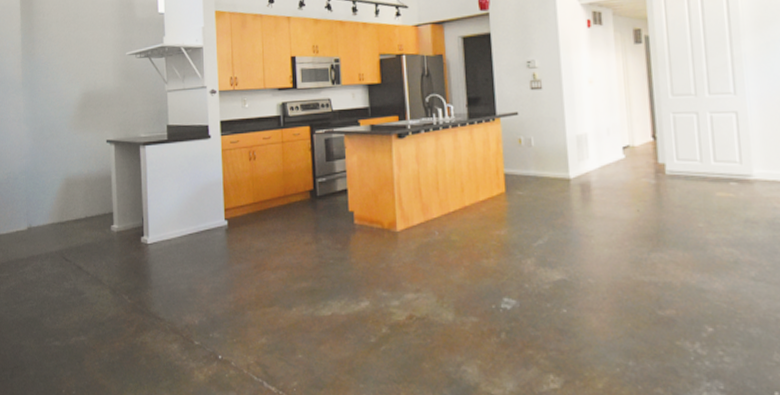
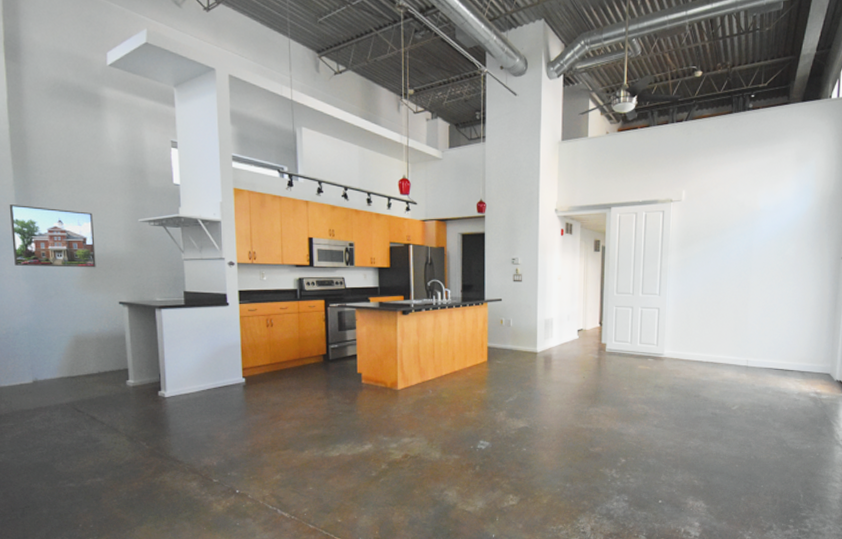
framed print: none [16,48,87,109] -> present [9,205,96,268]

